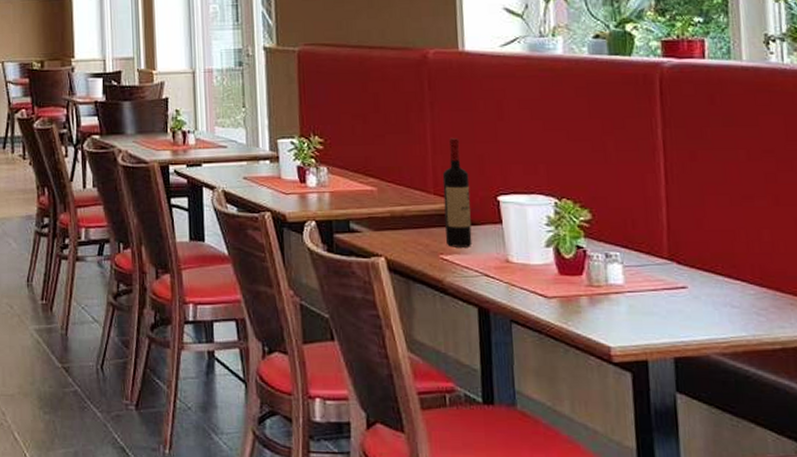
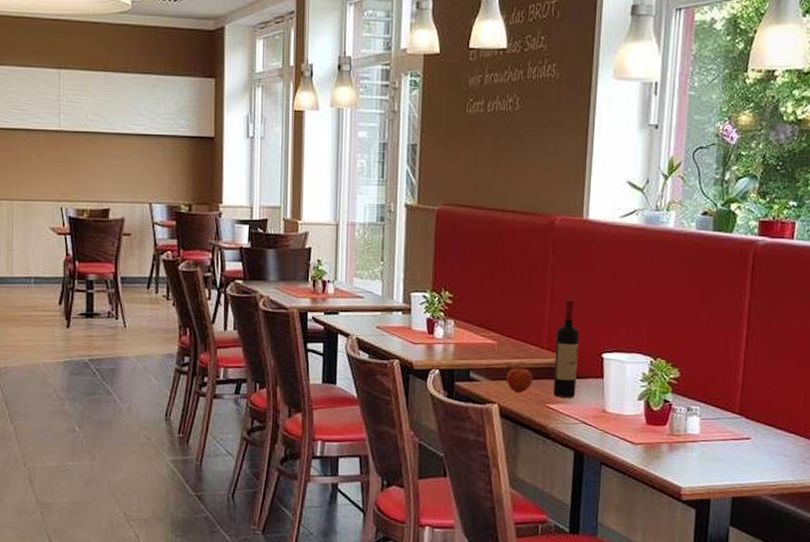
apple: none [391,215,422,245] -> present [506,367,533,394]

